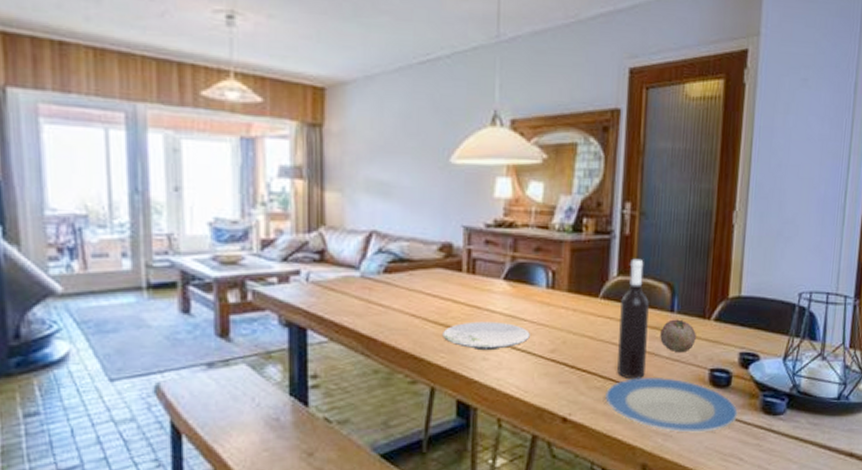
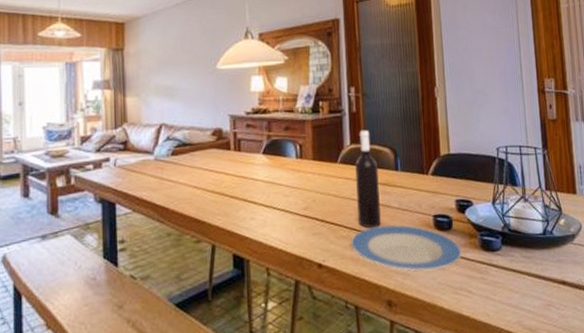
plate: present [442,321,530,351] -> none [219,187,286,212]
fruit: present [660,319,696,353] -> none [389,176,419,204]

